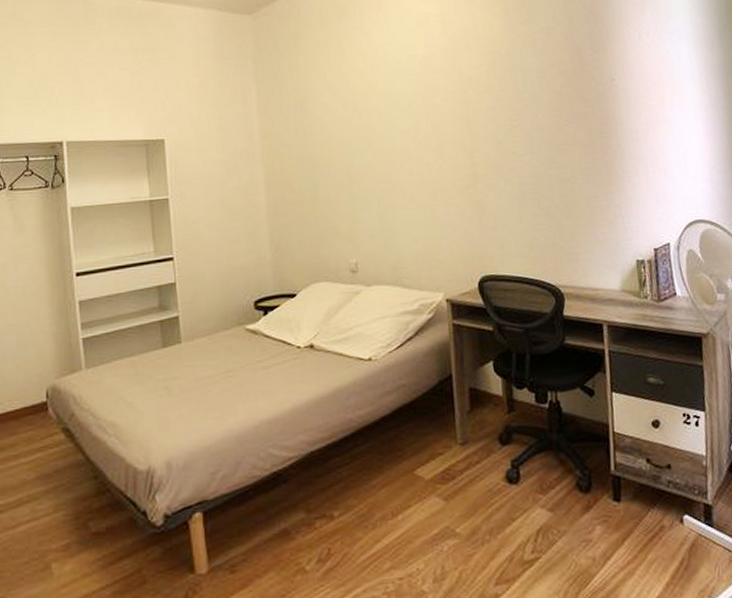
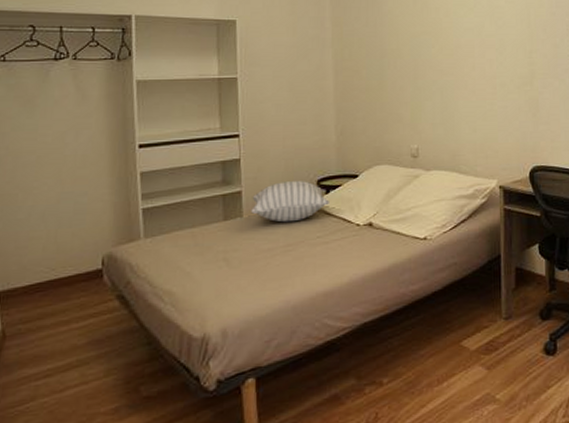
pillow: none [189,303,268,348] -> present [251,181,329,223]

